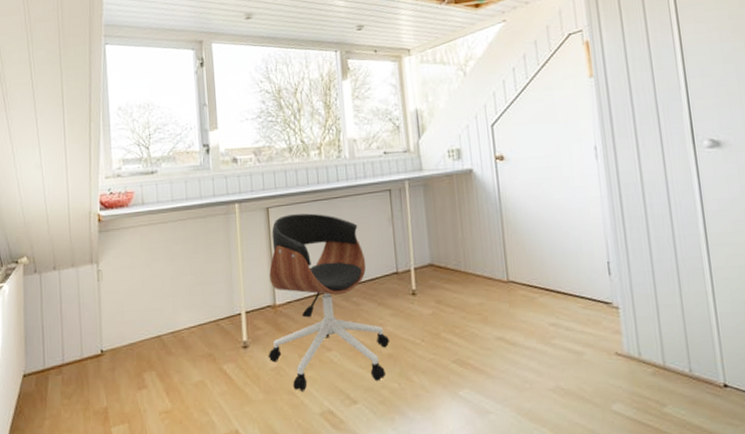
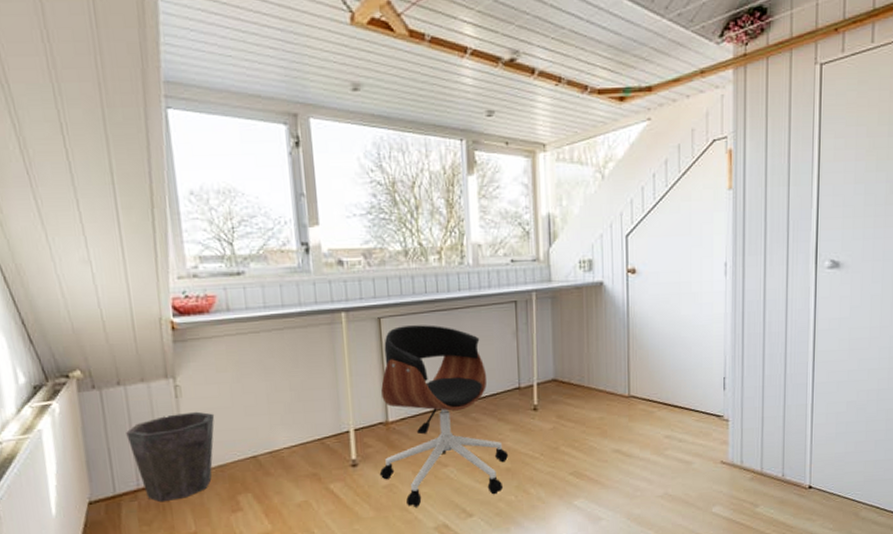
waste bin: none [57,293,128,377] -> present [126,411,215,503]

